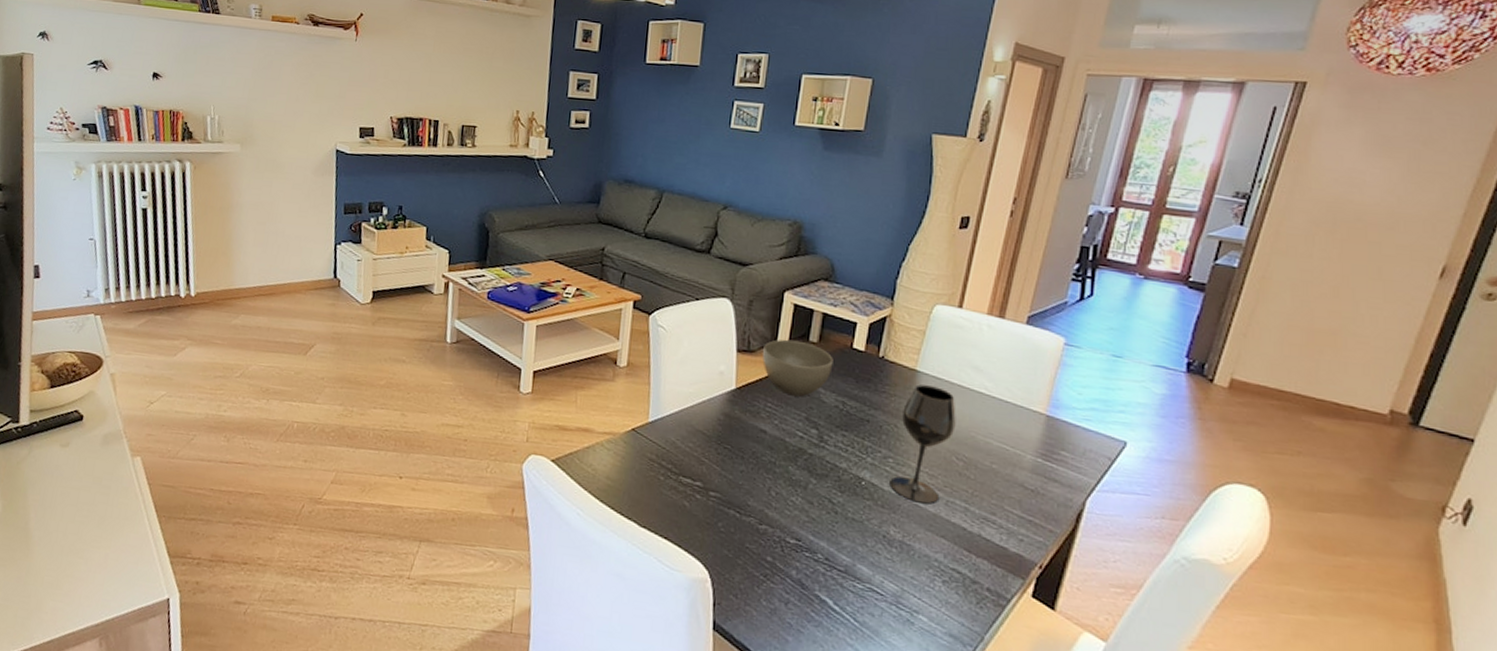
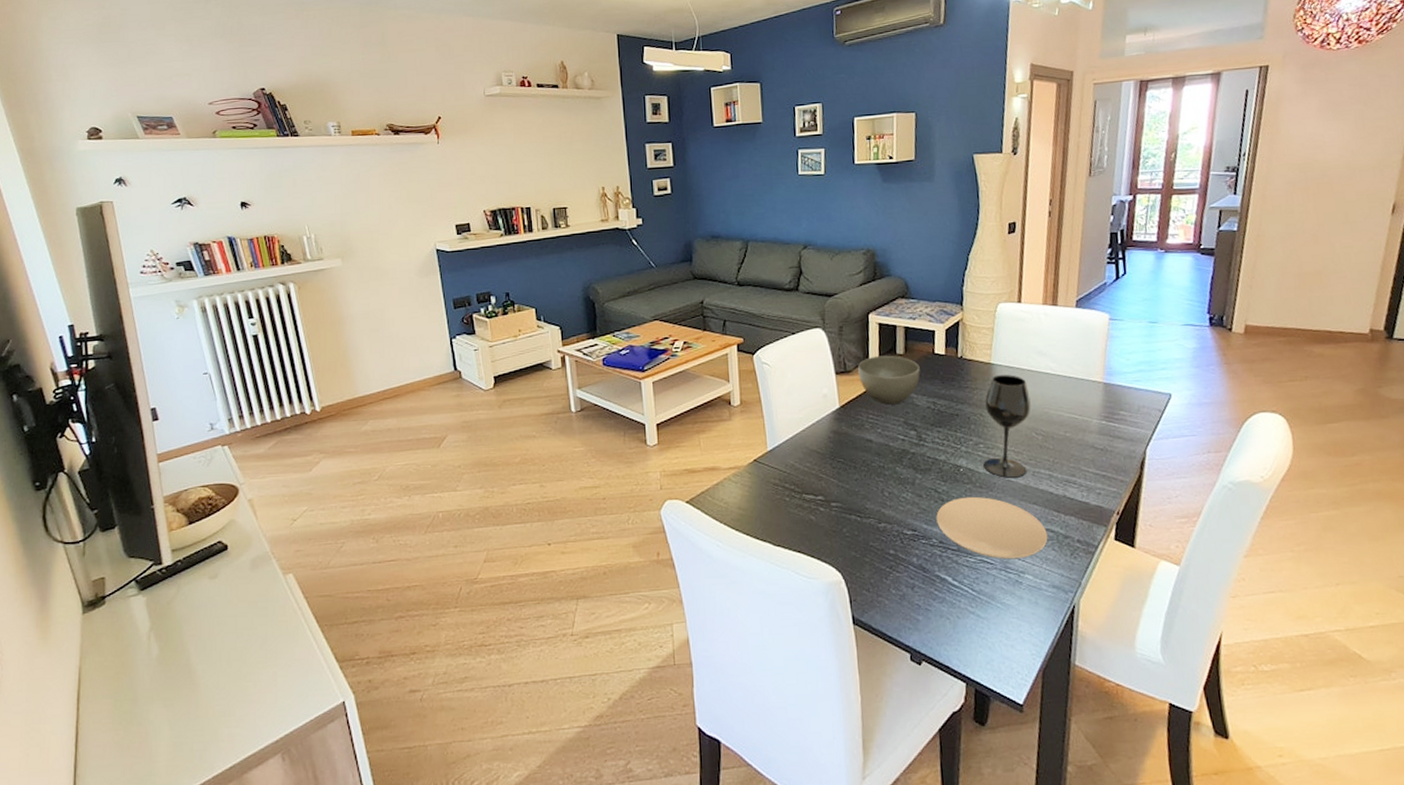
plate: none [825,513,953,597] -> present [936,496,1048,560]

